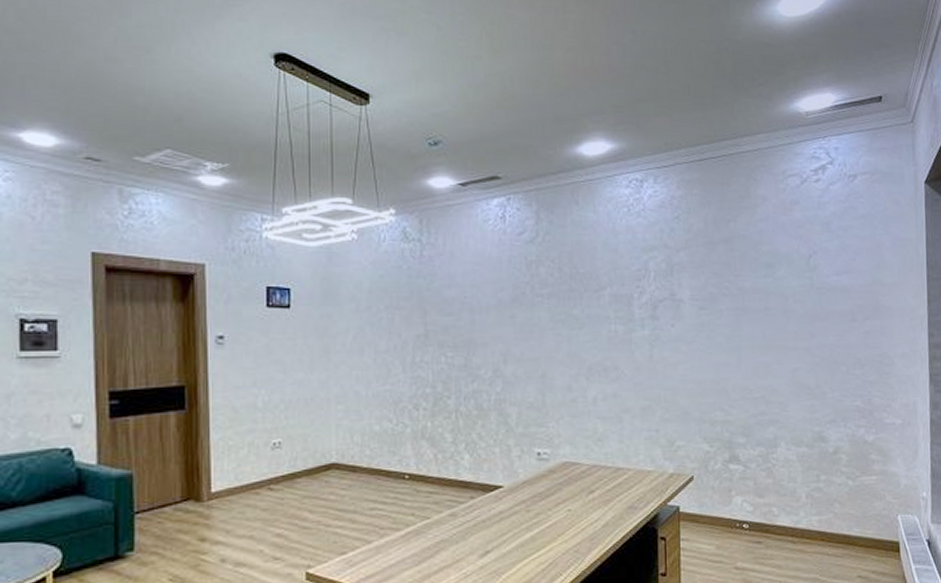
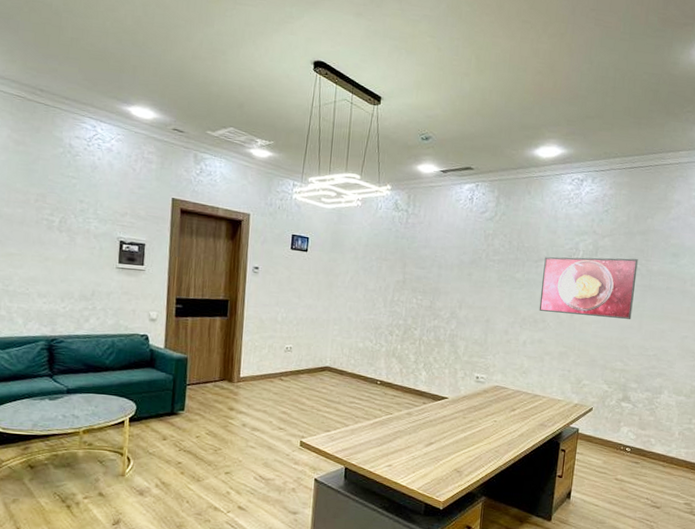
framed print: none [607,275,727,355] -> present [539,257,638,319]

